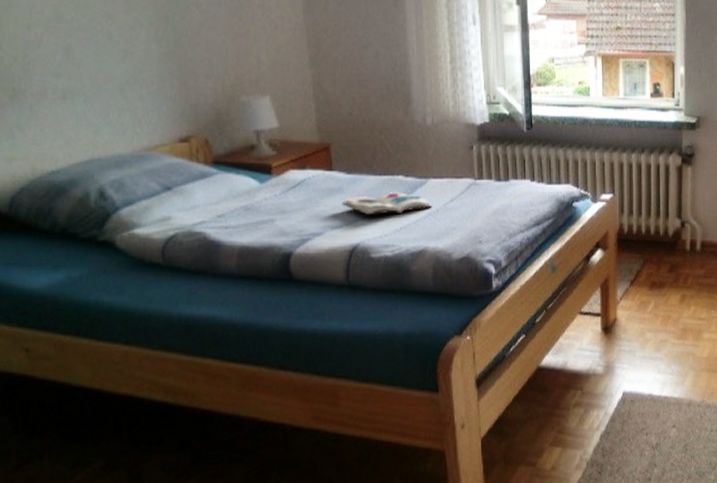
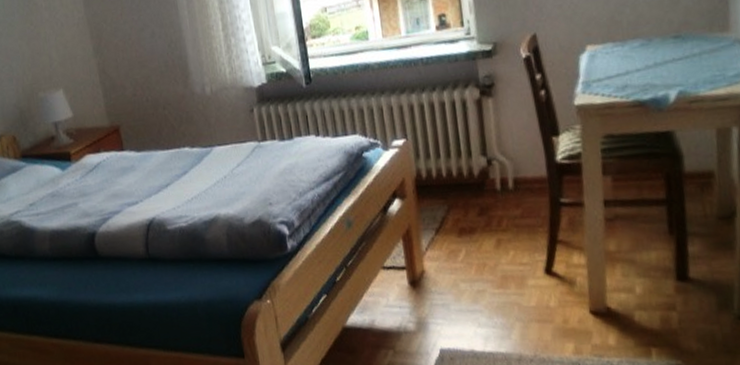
book: present [342,192,432,216] -> none [135,163,220,190]

